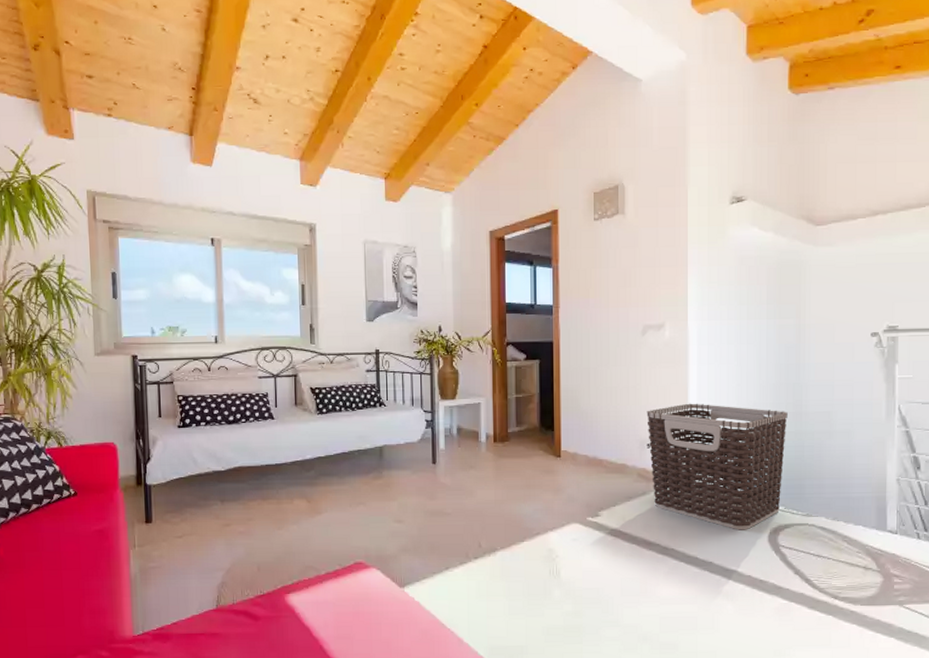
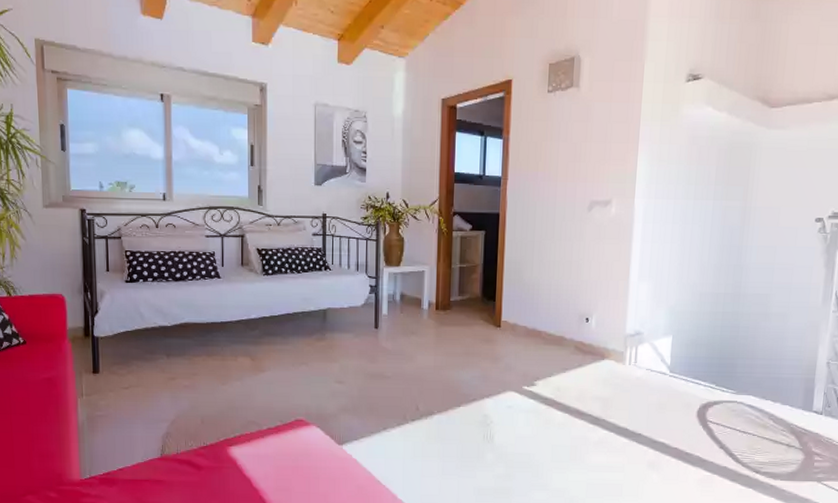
clothes hamper: present [646,403,788,530] -> none [587,280,726,405]

